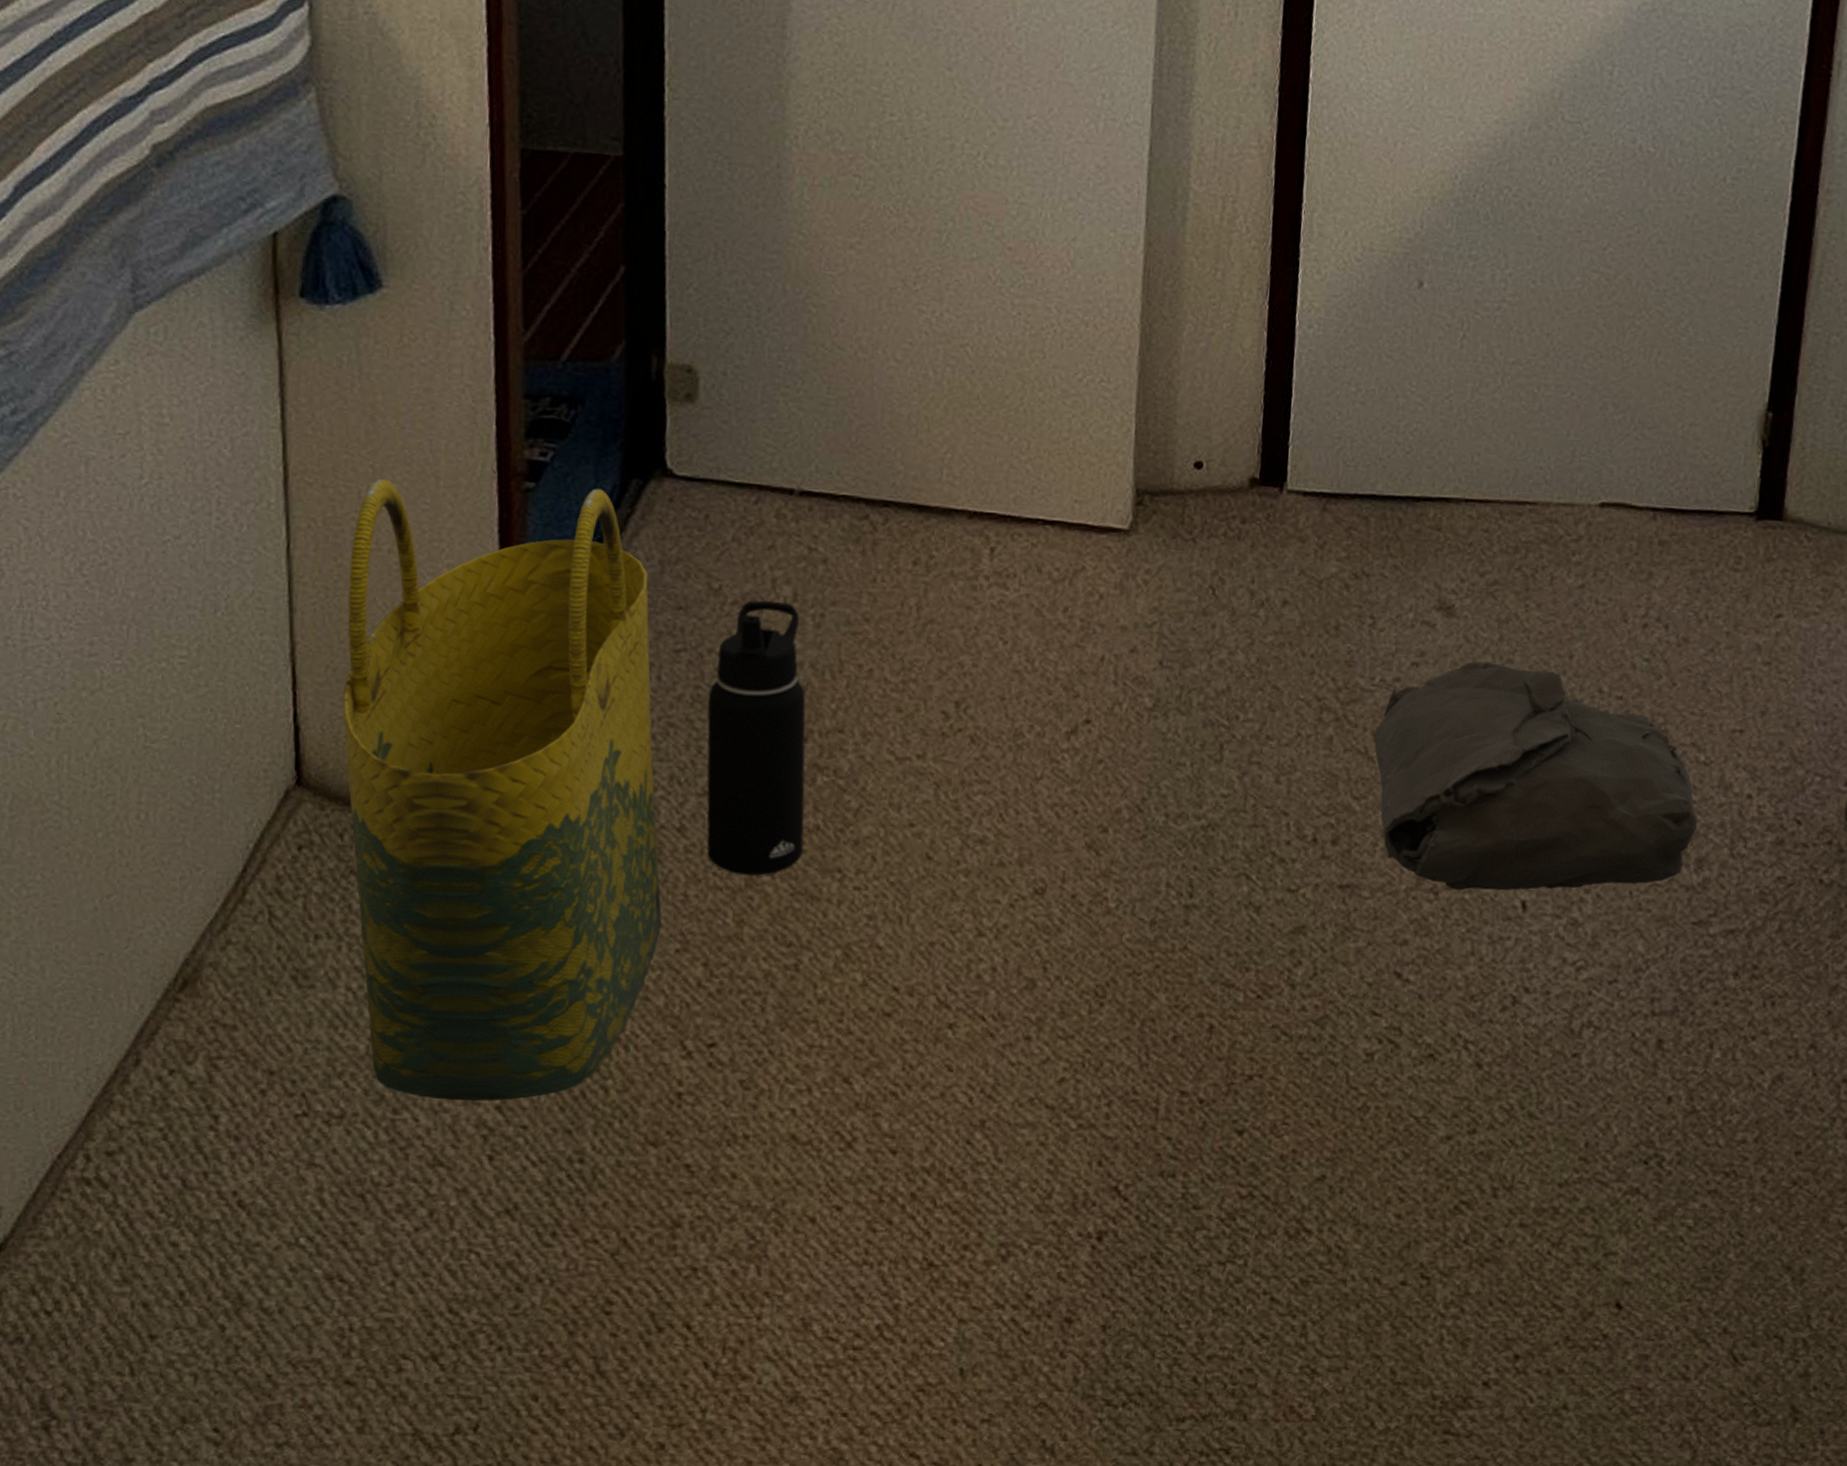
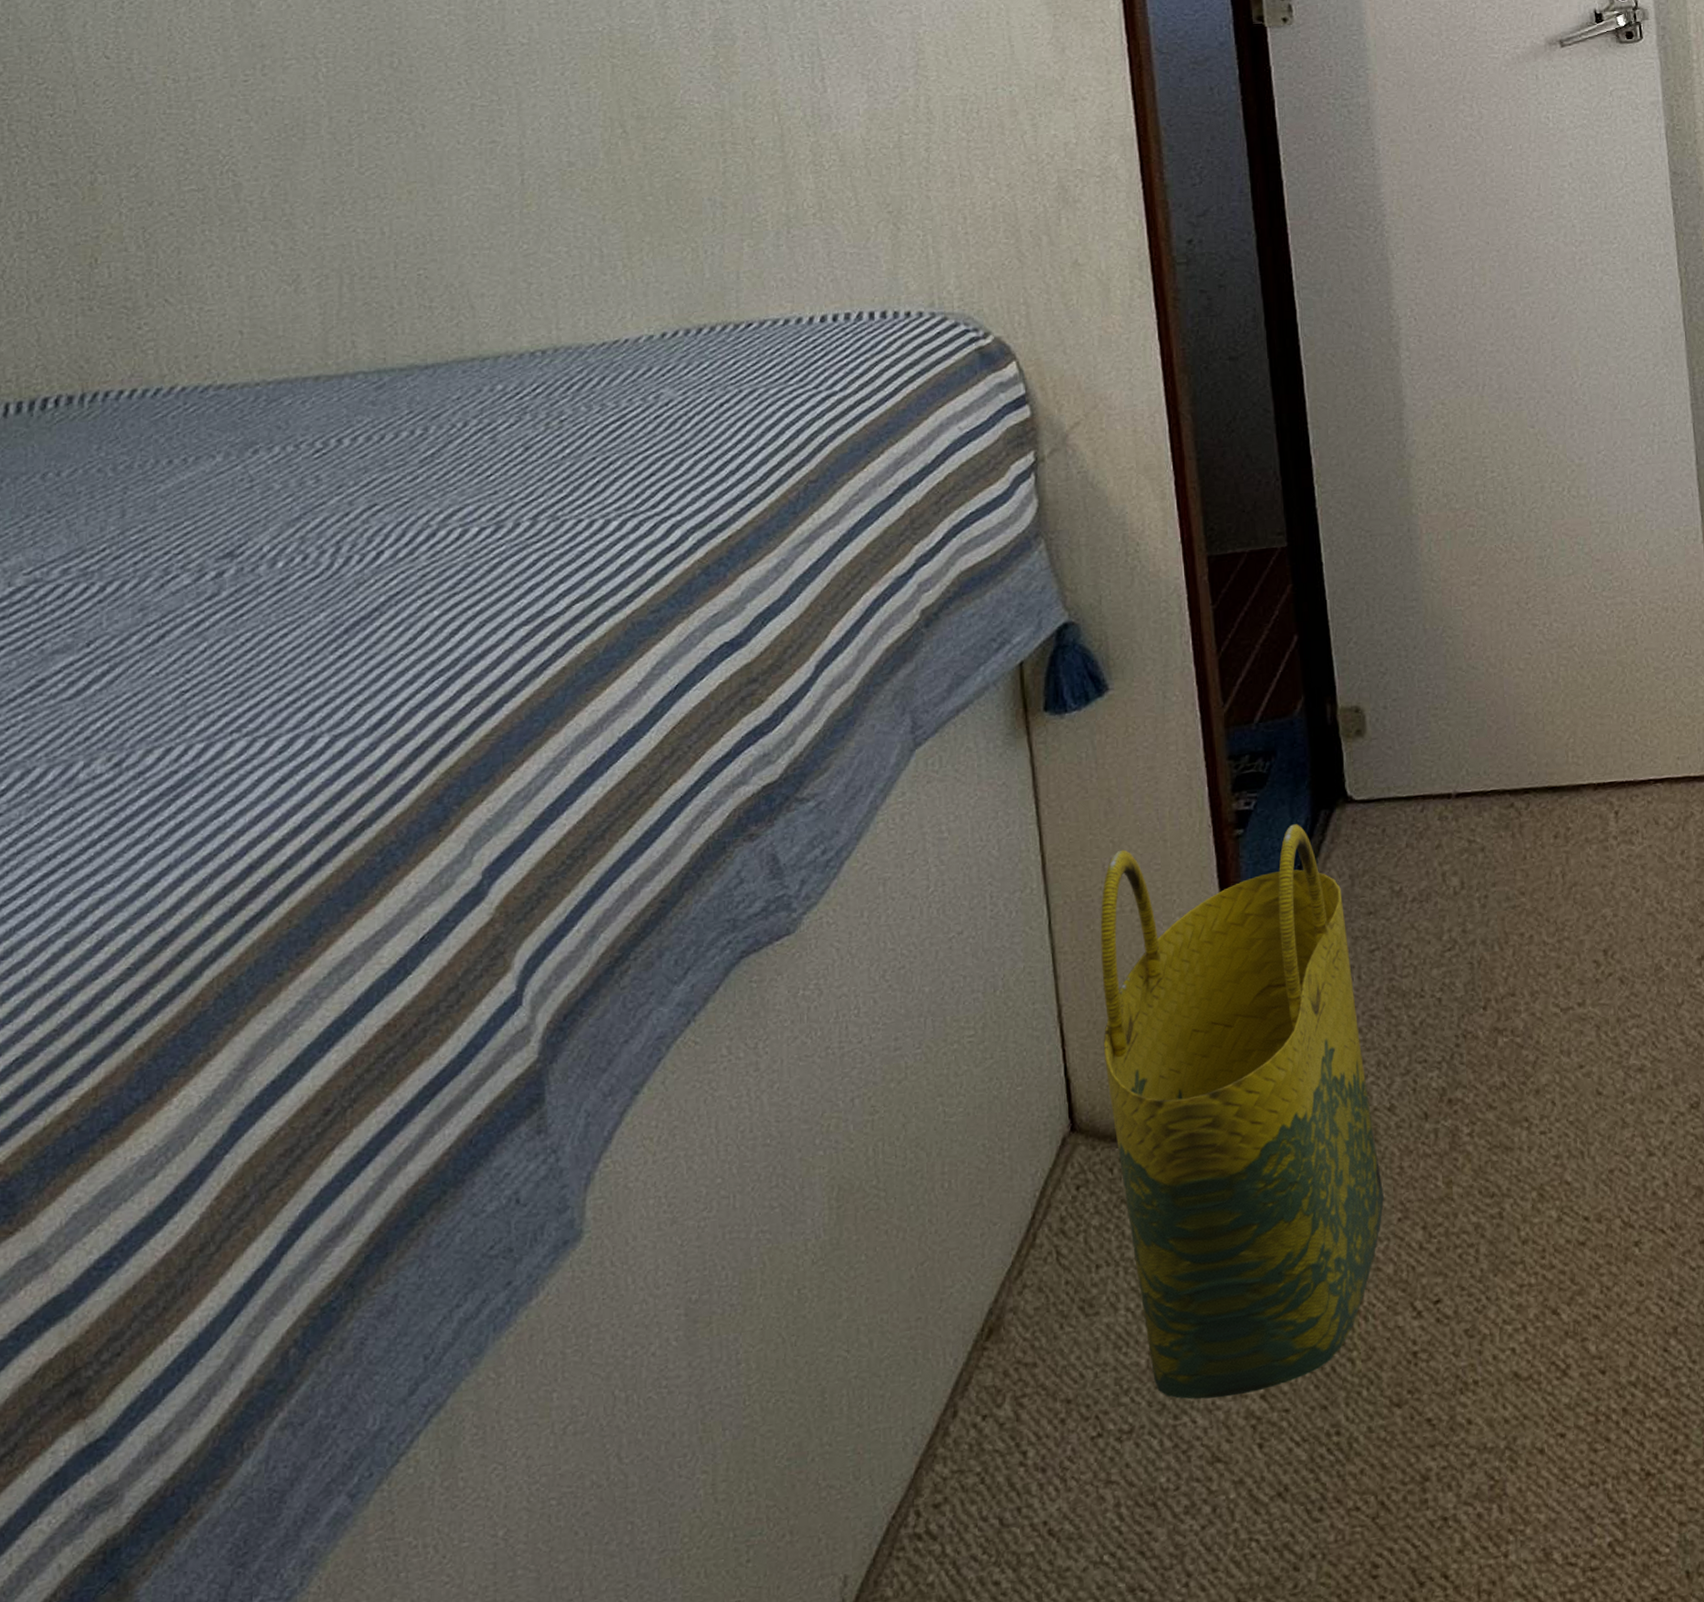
water bottle: present [706,600,806,876] -> none [1400,891,1494,1140]

